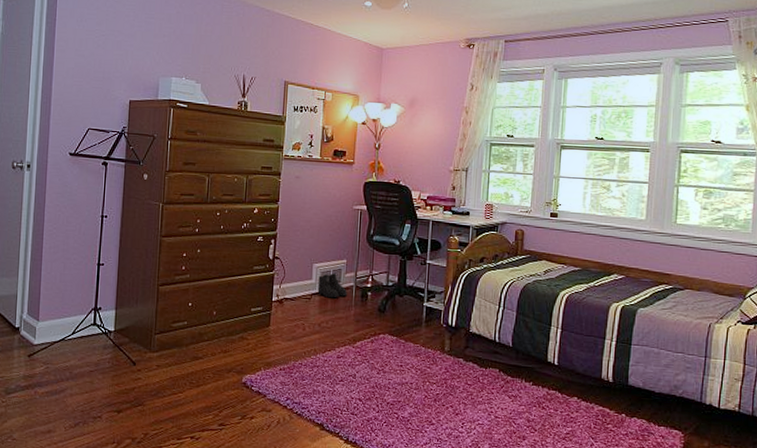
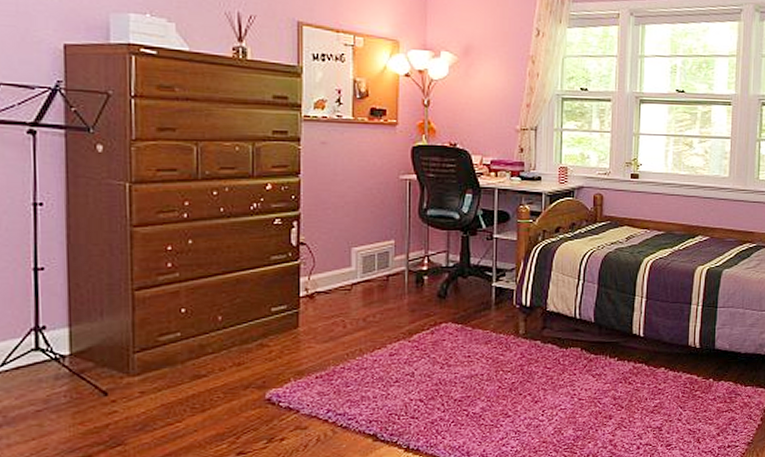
boots: present [317,273,347,298] -> none [359,257,398,287]

